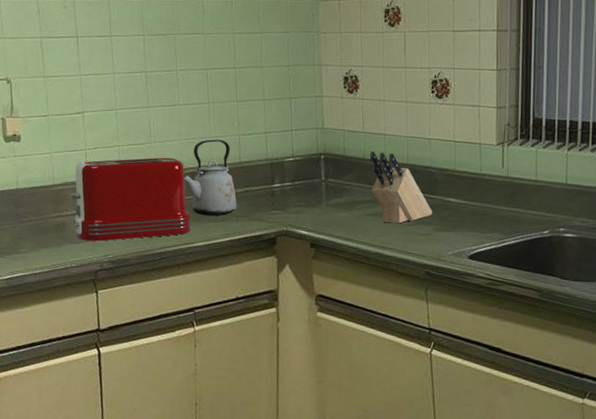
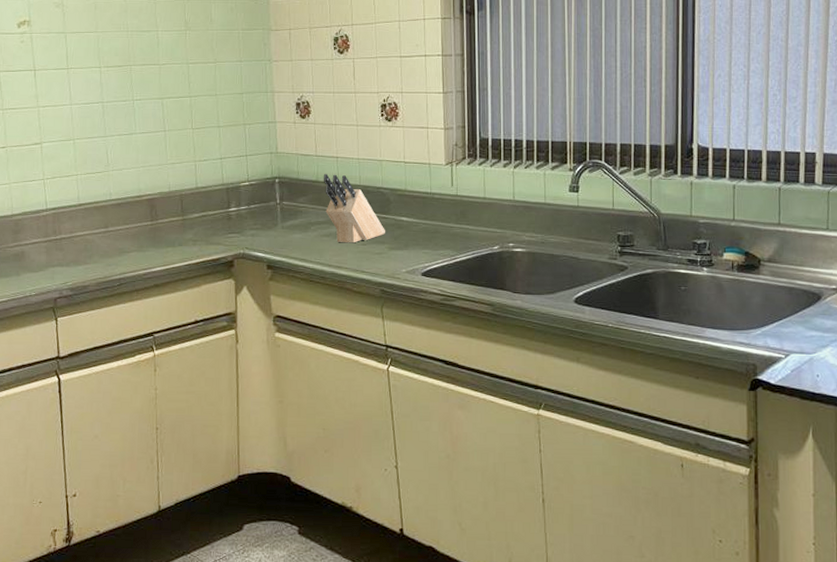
toaster: present [69,157,191,241] -> none [28,185,149,269]
kettle: present [183,139,237,217] -> none [141,166,194,241]

